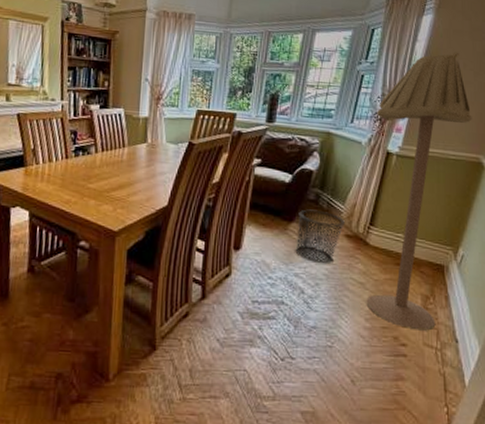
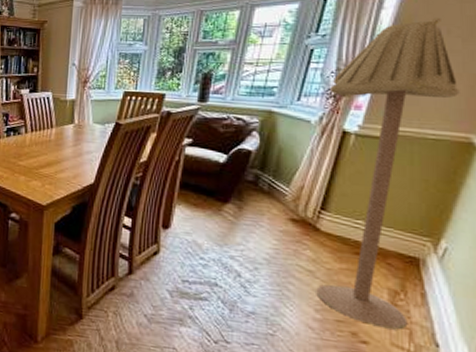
waste bin: present [295,209,345,264] -> none [230,190,290,249]

